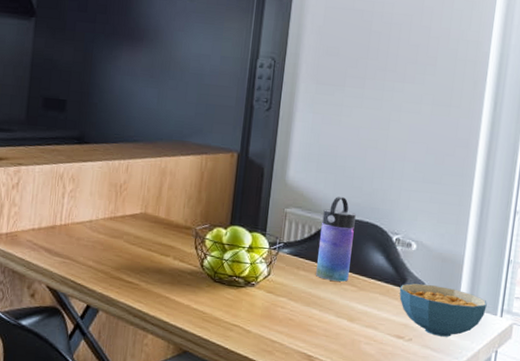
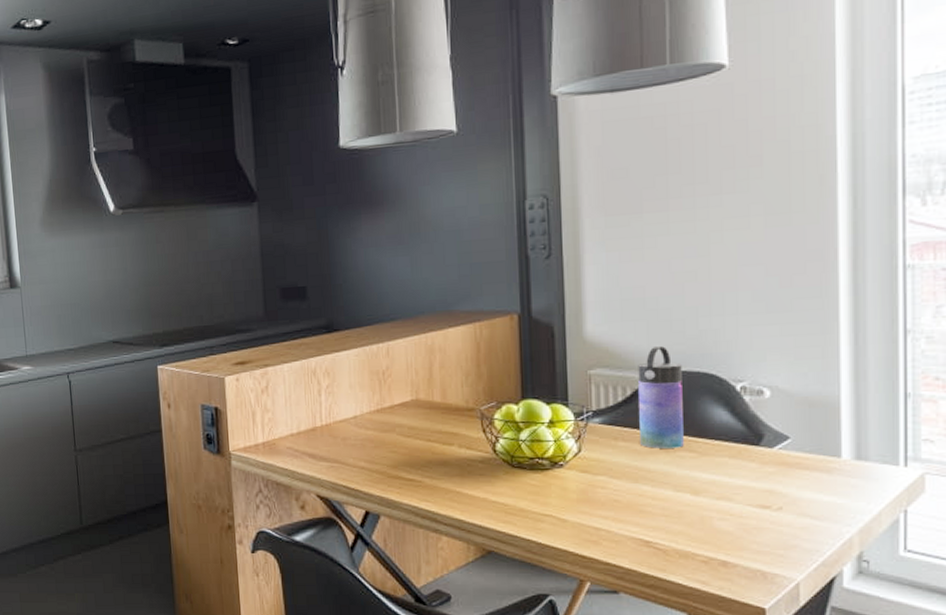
cereal bowl: present [399,283,487,337] -> none [755,438,882,500]

